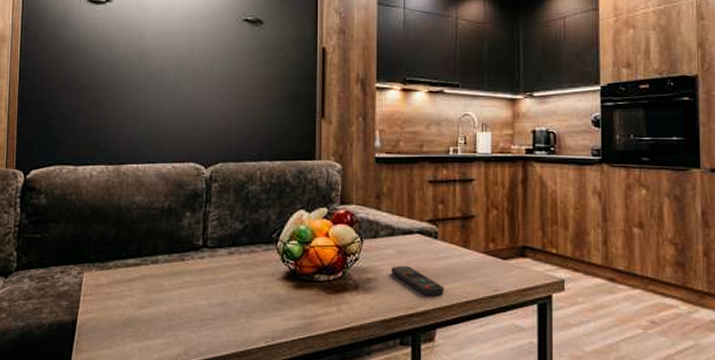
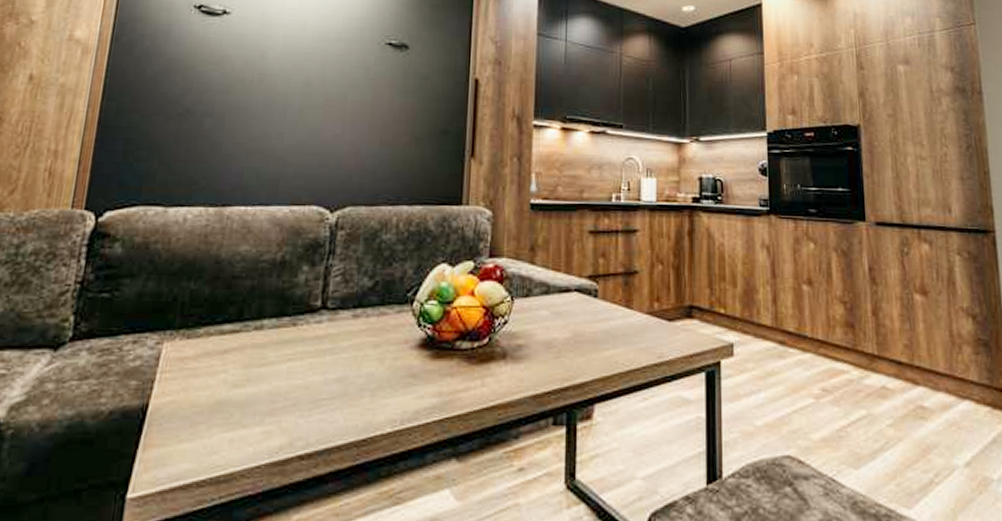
remote control: present [391,266,445,295] -> none [545,330,605,364]

